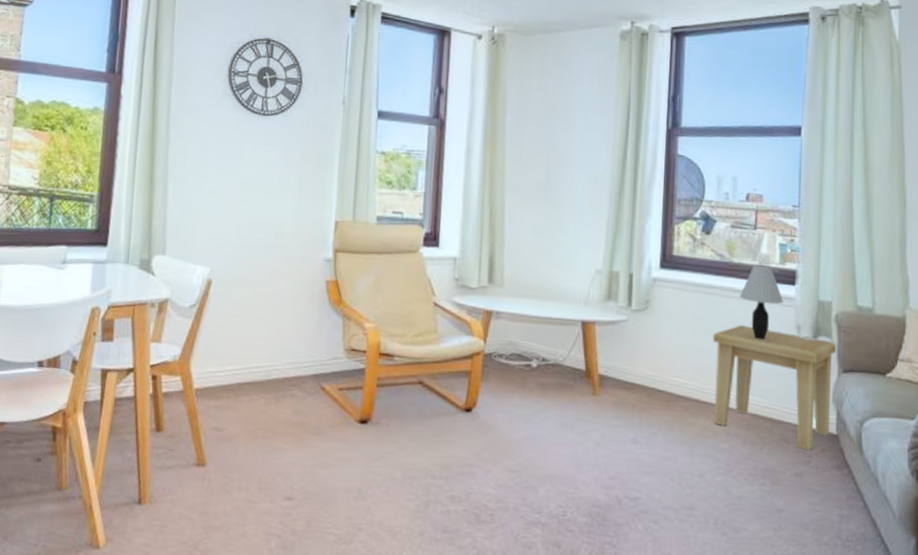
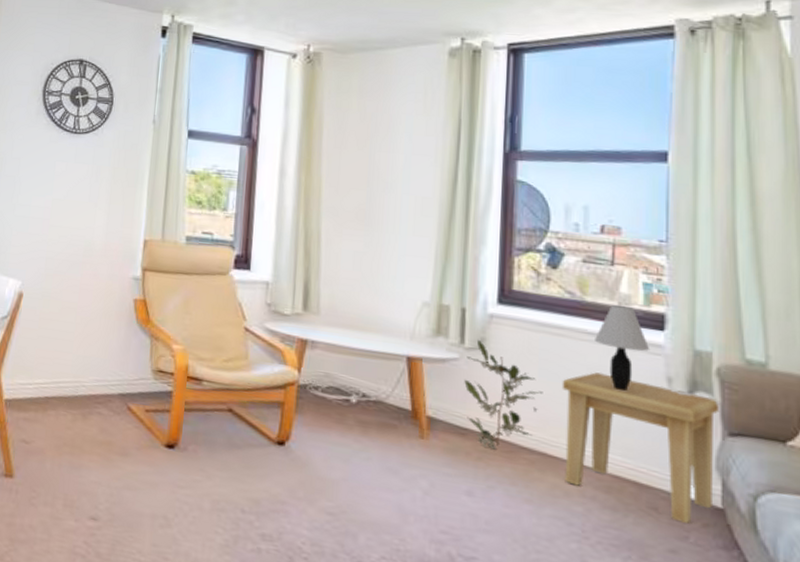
decorative plant: none [631,302,697,400] -> present [464,340,543,450]

